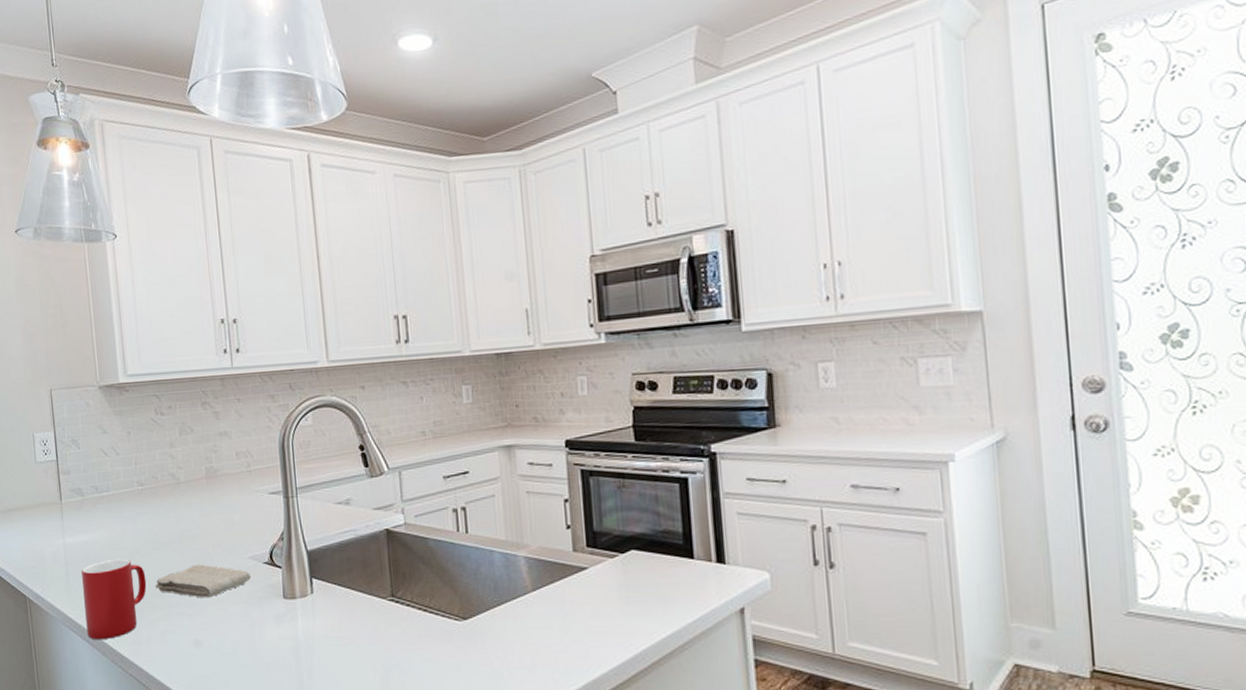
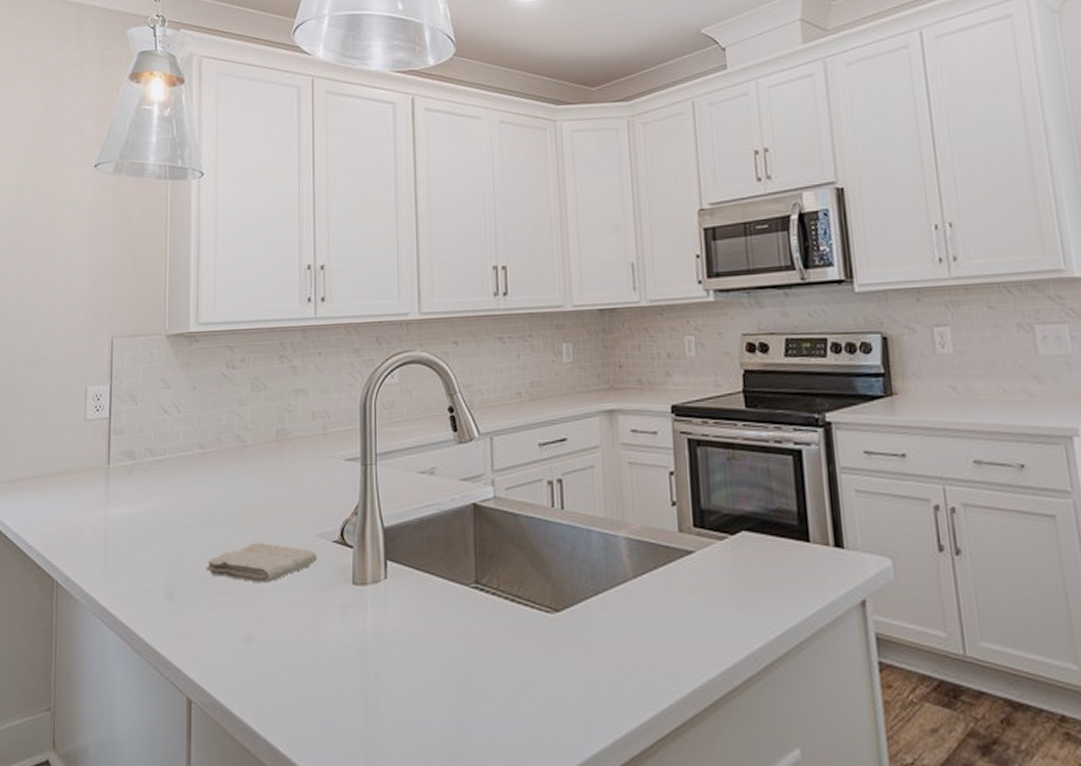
cup: present [81,558,147,640] -> none [120,534,197,634]

